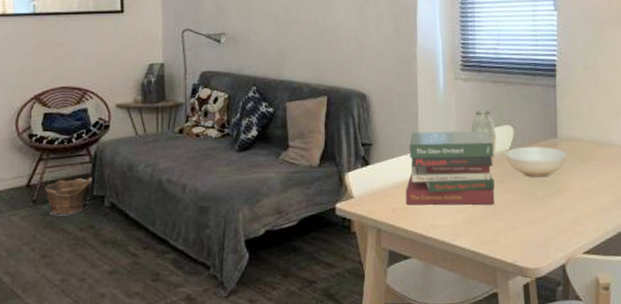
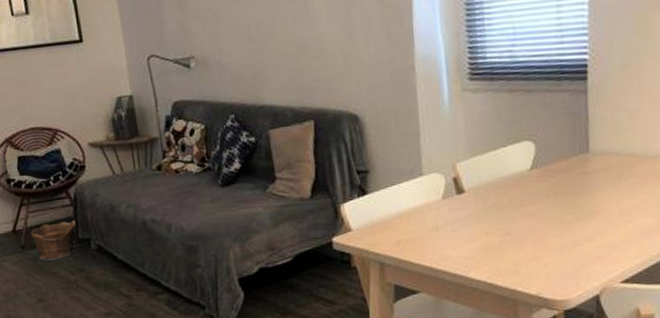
books: present [405,131,495,205] -> none [409,149,514,236]
vase: present [472,110,496,163] -> none [484,125,514,185]
bowl: present [505,147,567,178] -> none [525,163,601,200]

